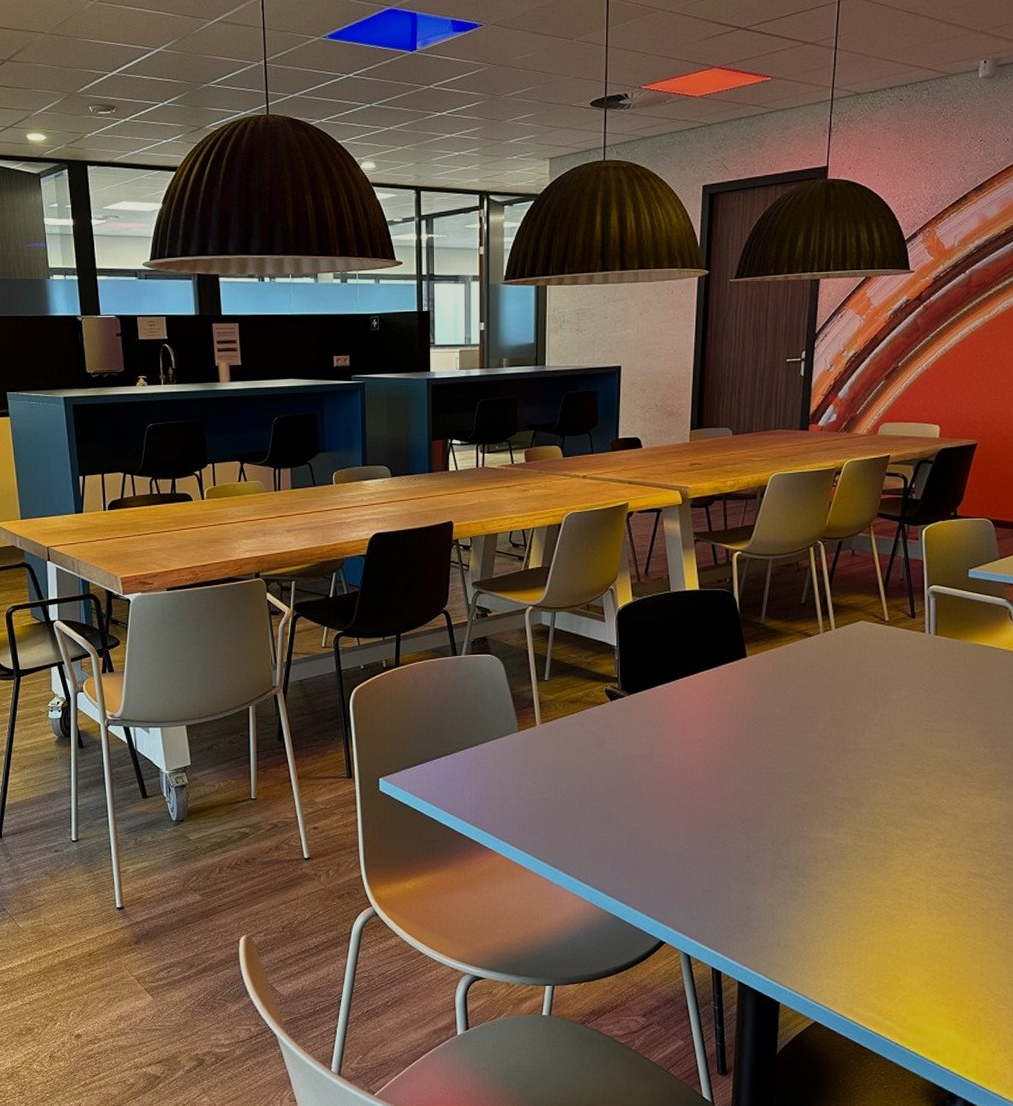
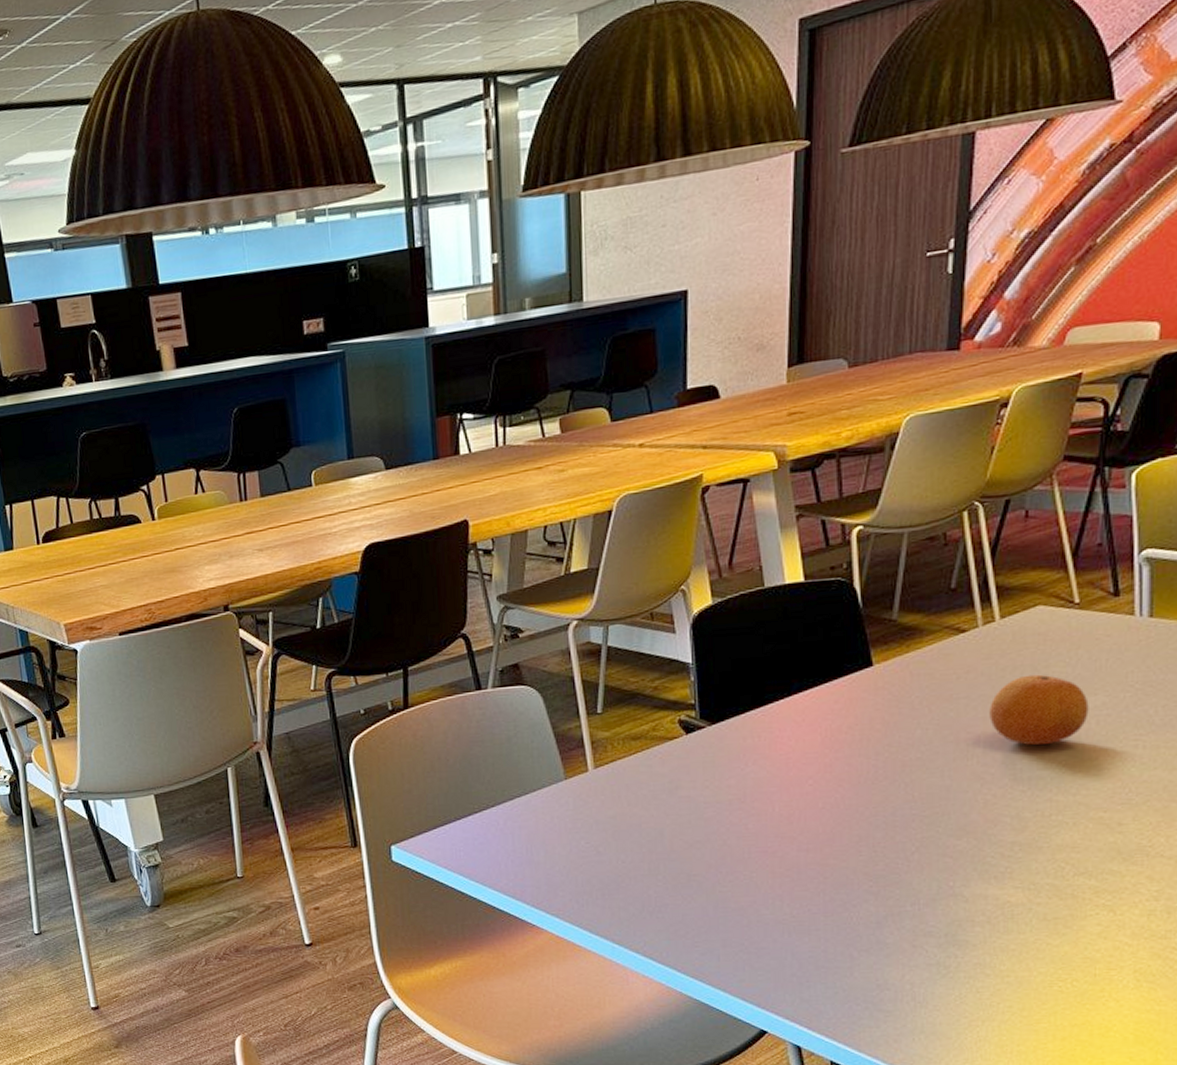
fruit: none [828,672,895,725] -> present [989,674,1089,746]

